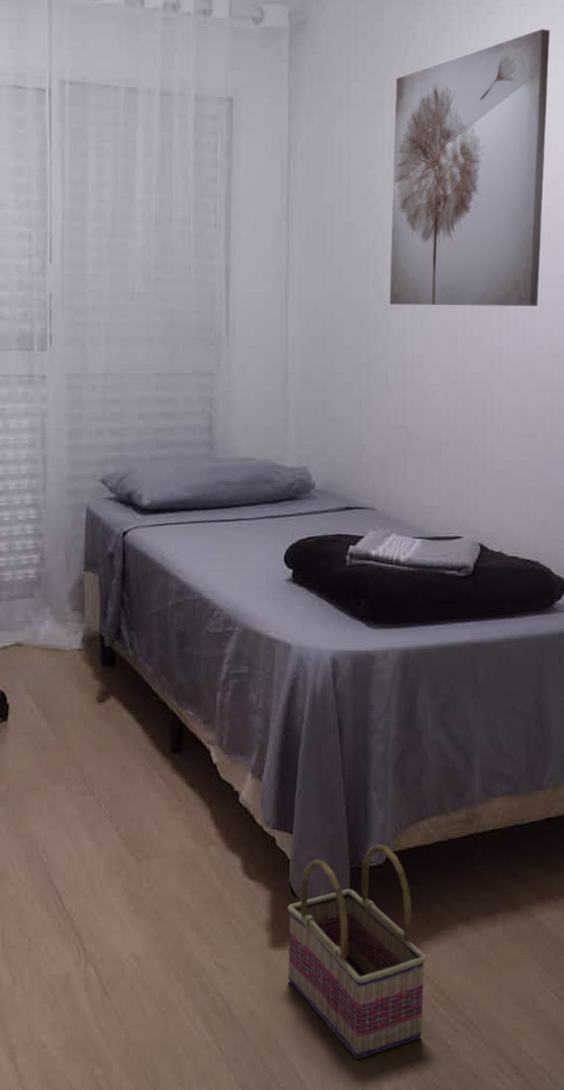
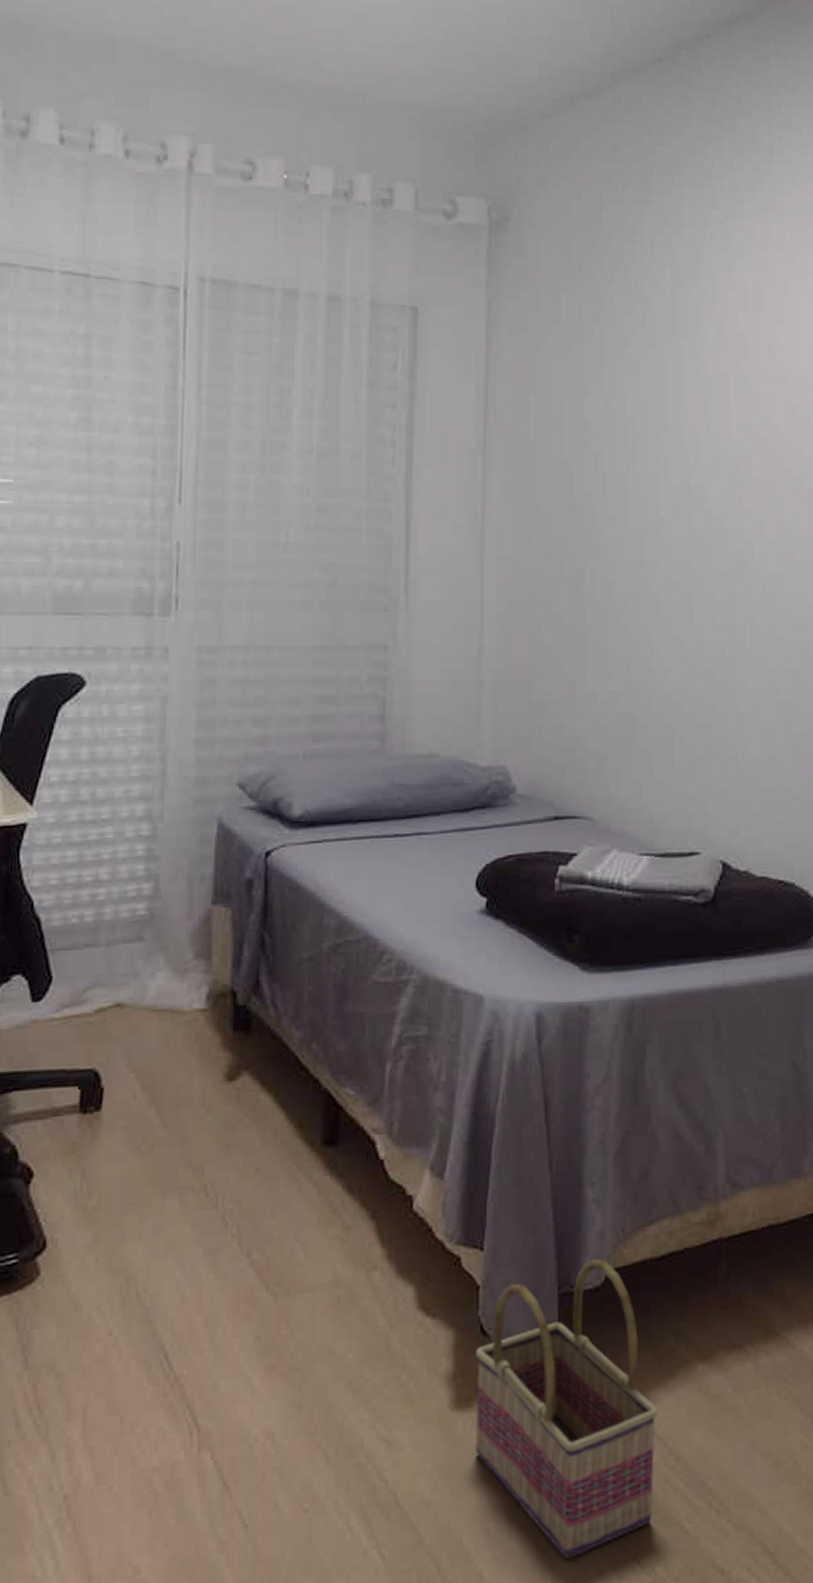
wall art: present [389,29,550,306] -> none [609,239,799,567]

